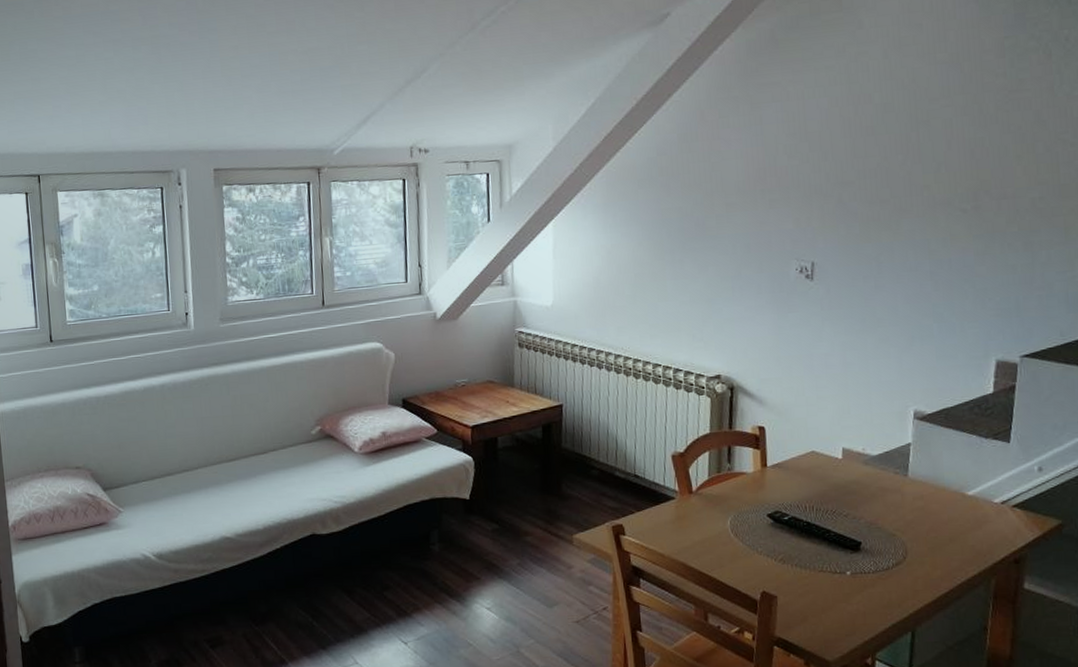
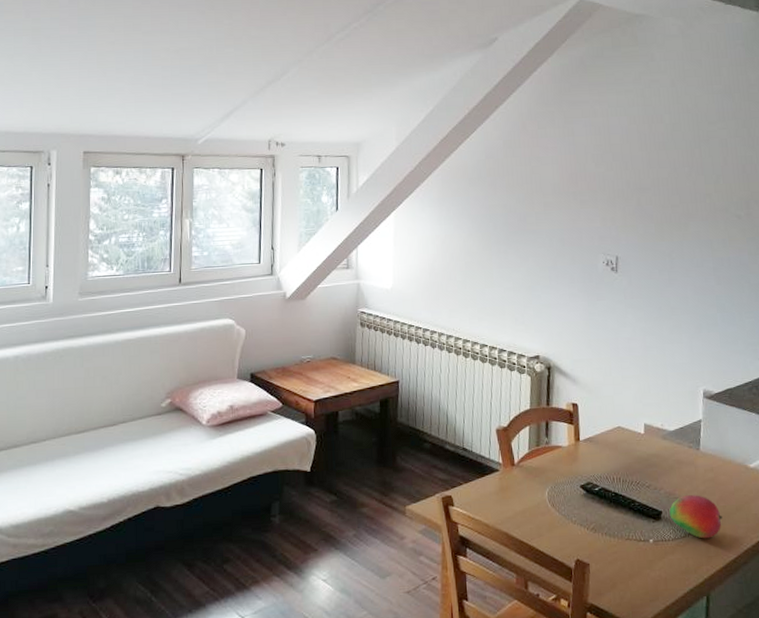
fruit: none [870,525,933,572] -> present [669,495,723,539]

